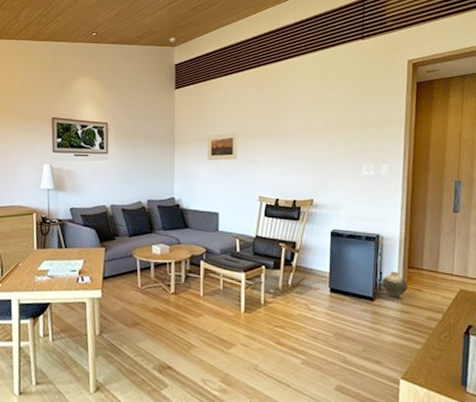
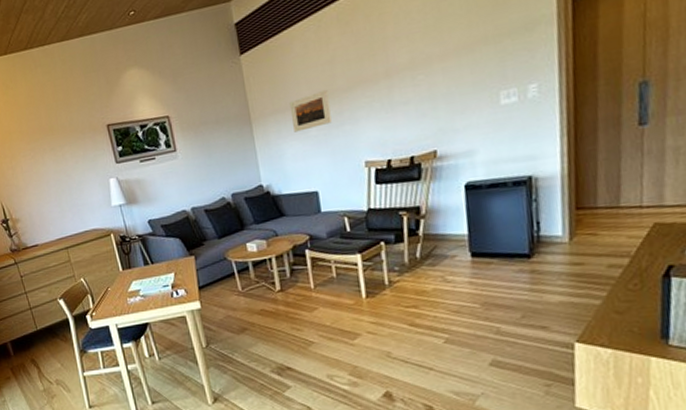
vase: present [381,271,408,298] -> none [539,217,577,250]

